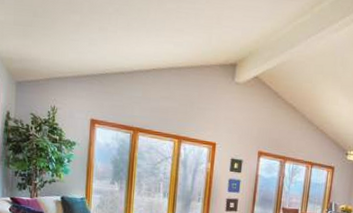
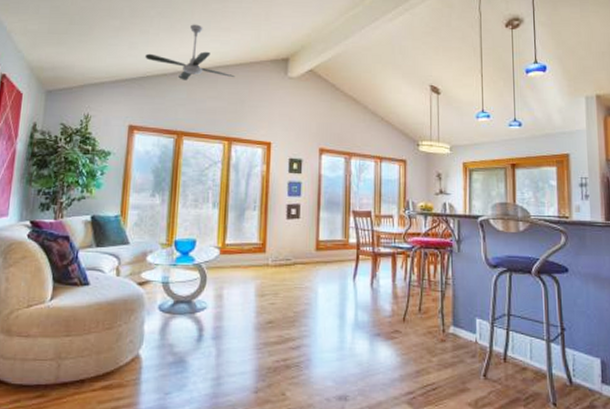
ceiling fan: none [104,23,186,80] -> present [145,24,235,80]

